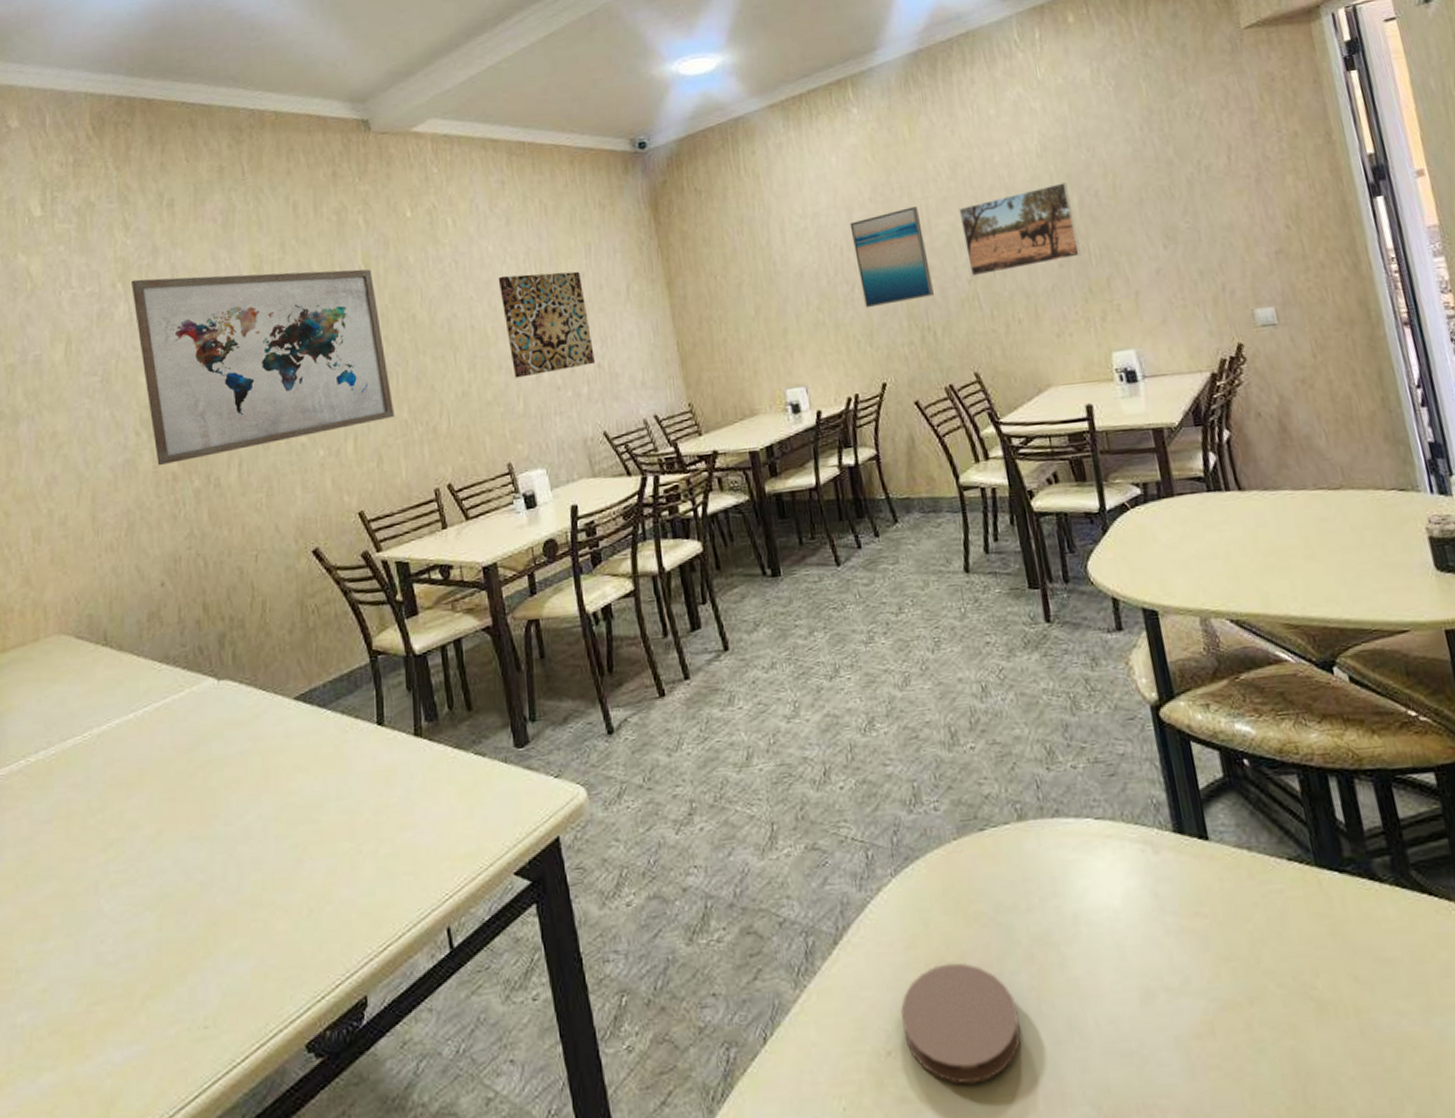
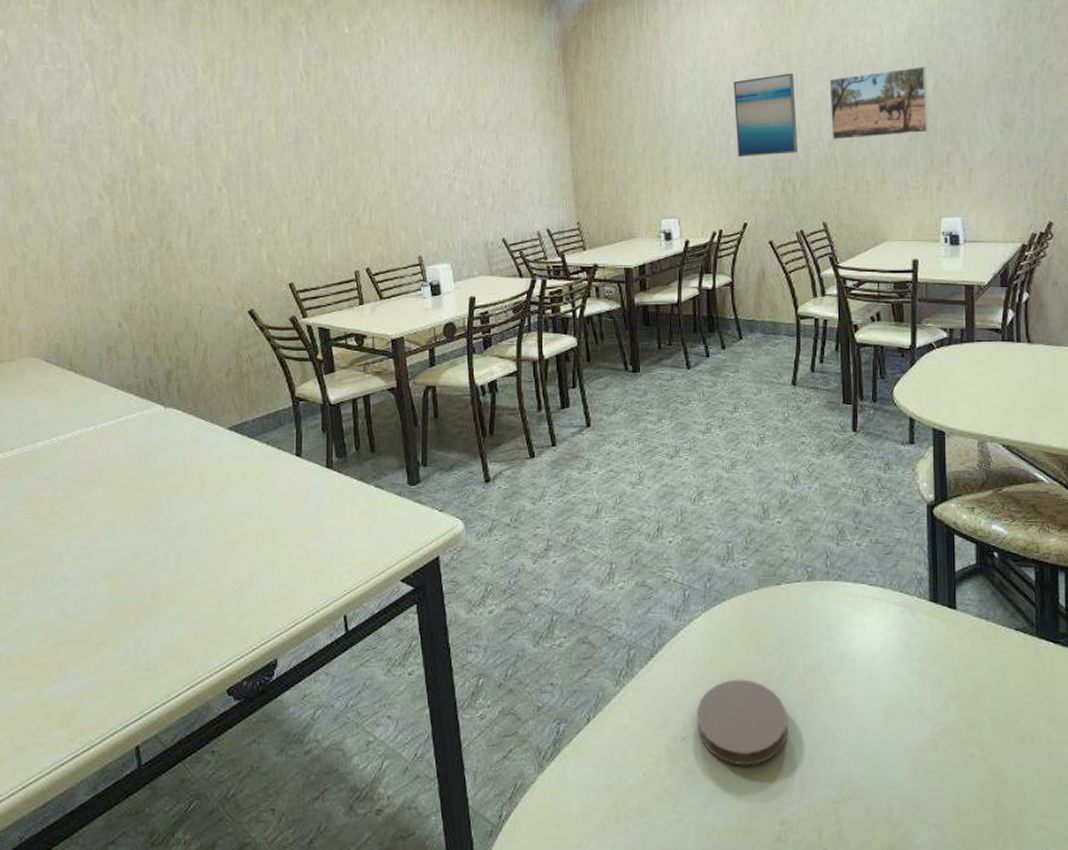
wall art: present [131,269,395,466] -> none [97,62,324,227]
wall art: present [498,271,595,378] -> none [421,94,500,185]

